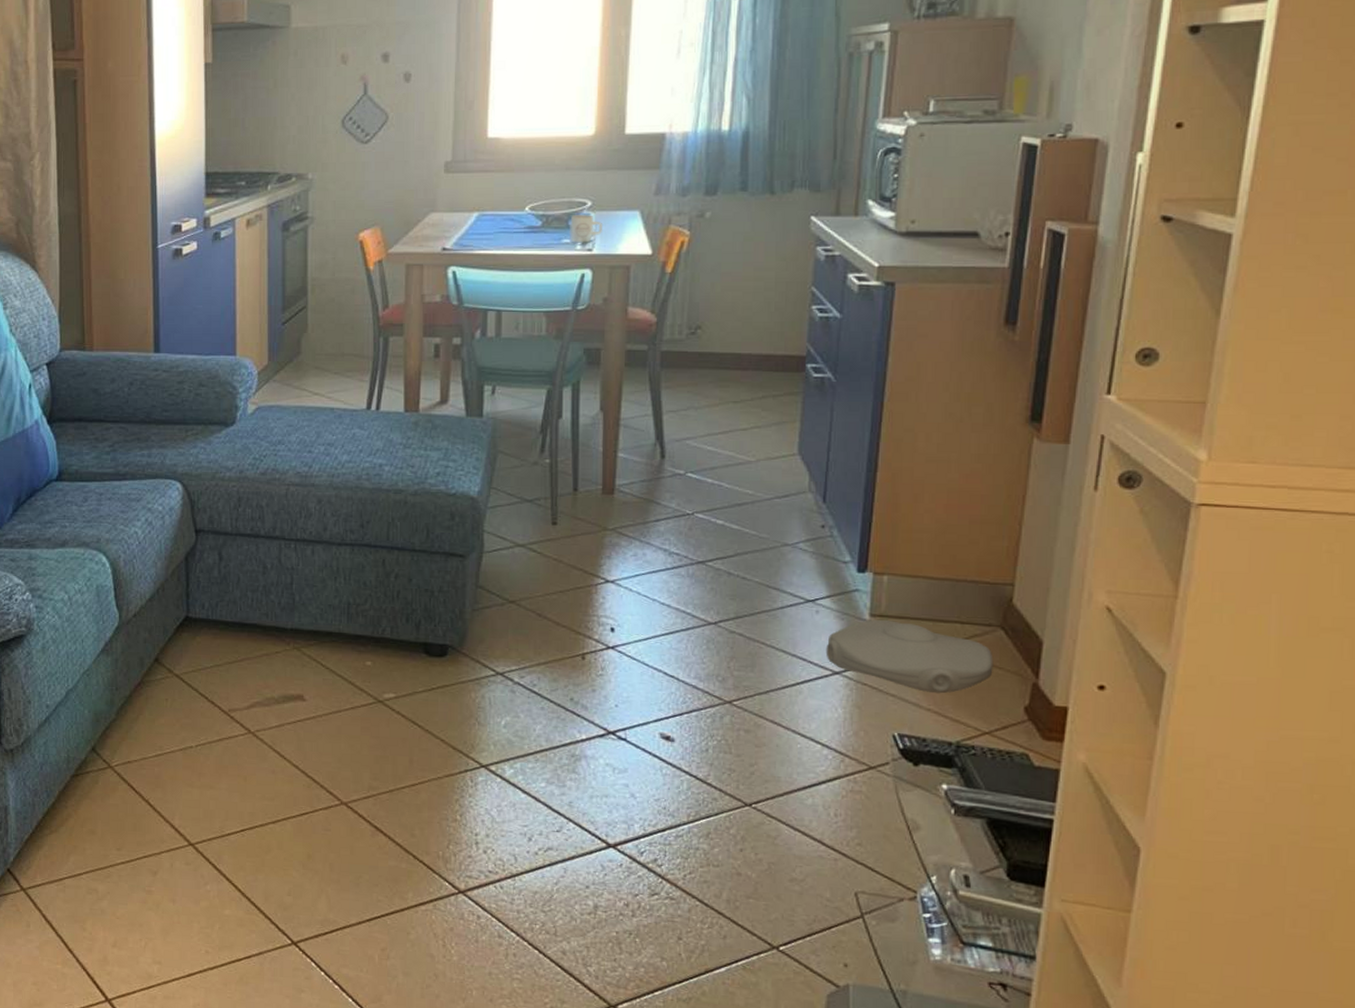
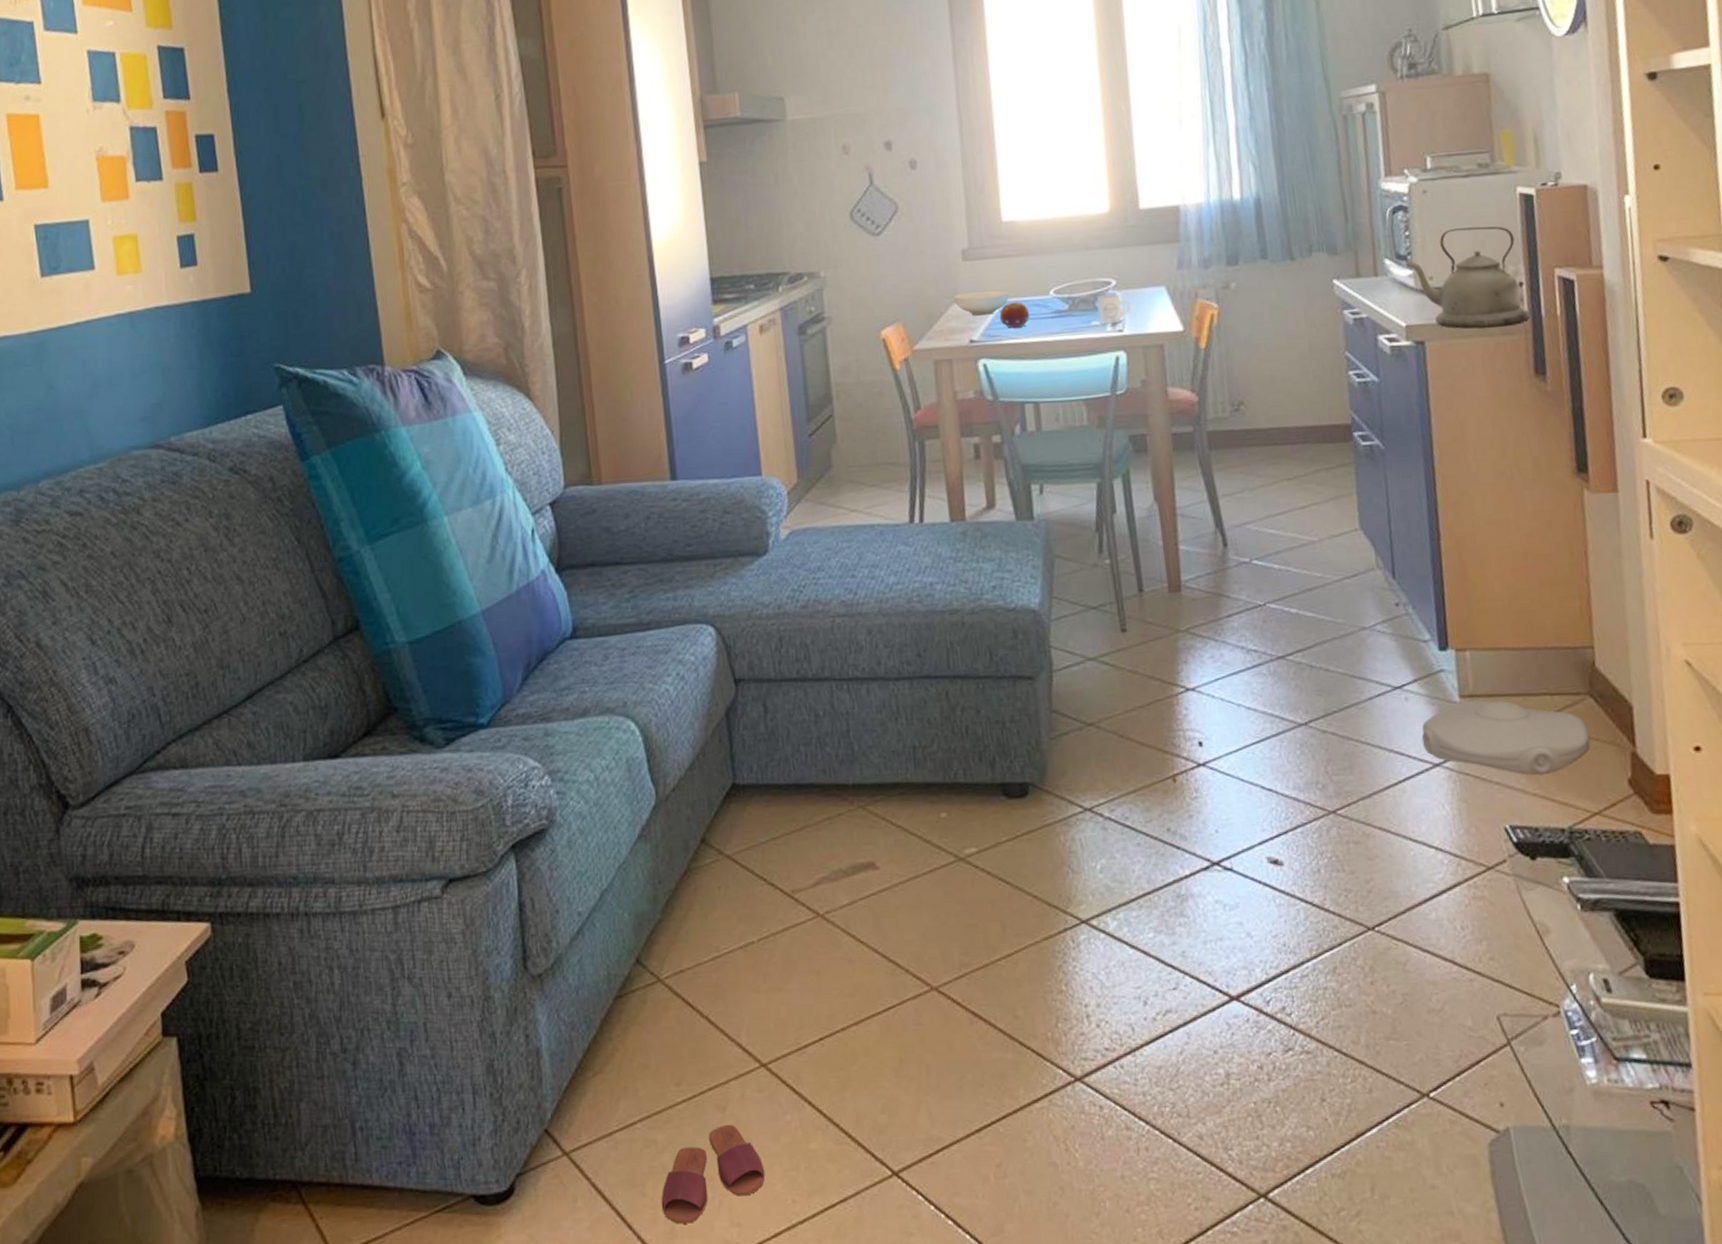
slippers: none [97,885,185,956] -> present [661,1124,765,1224]
bowl: none [431,202,486,226] -> present [953,290,1010,316]
fruit: none [473,215,504,240] -> present [999,302,1030,328]
kettle: none [889,174,1010,276] -> present [1406,226,1529,329]

